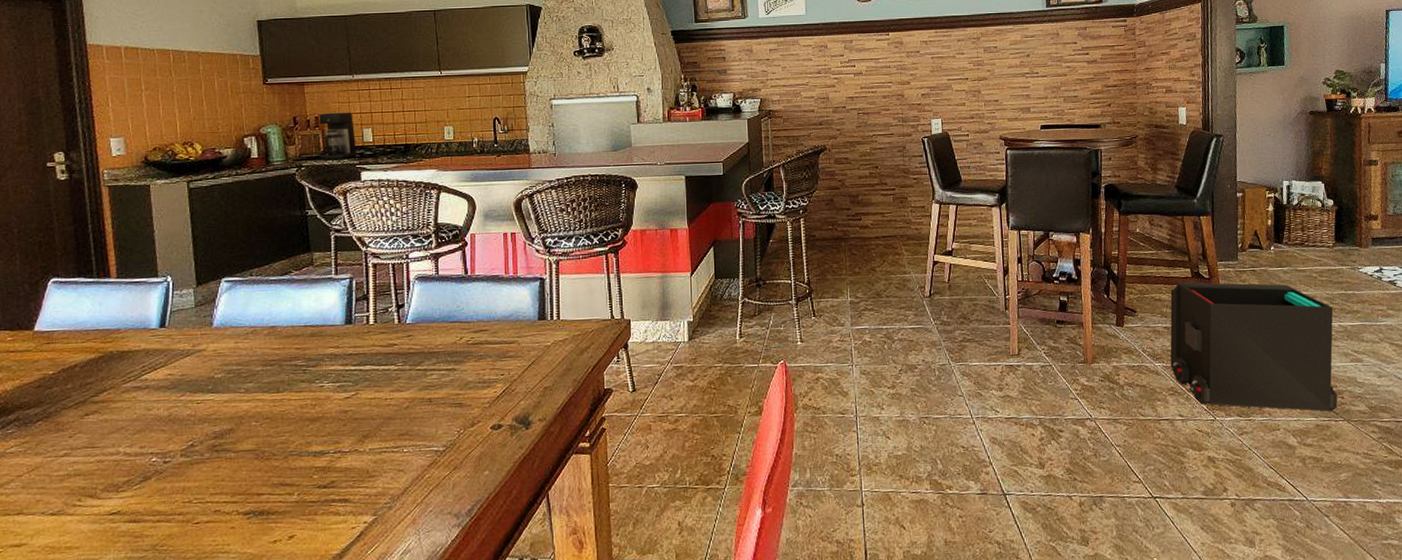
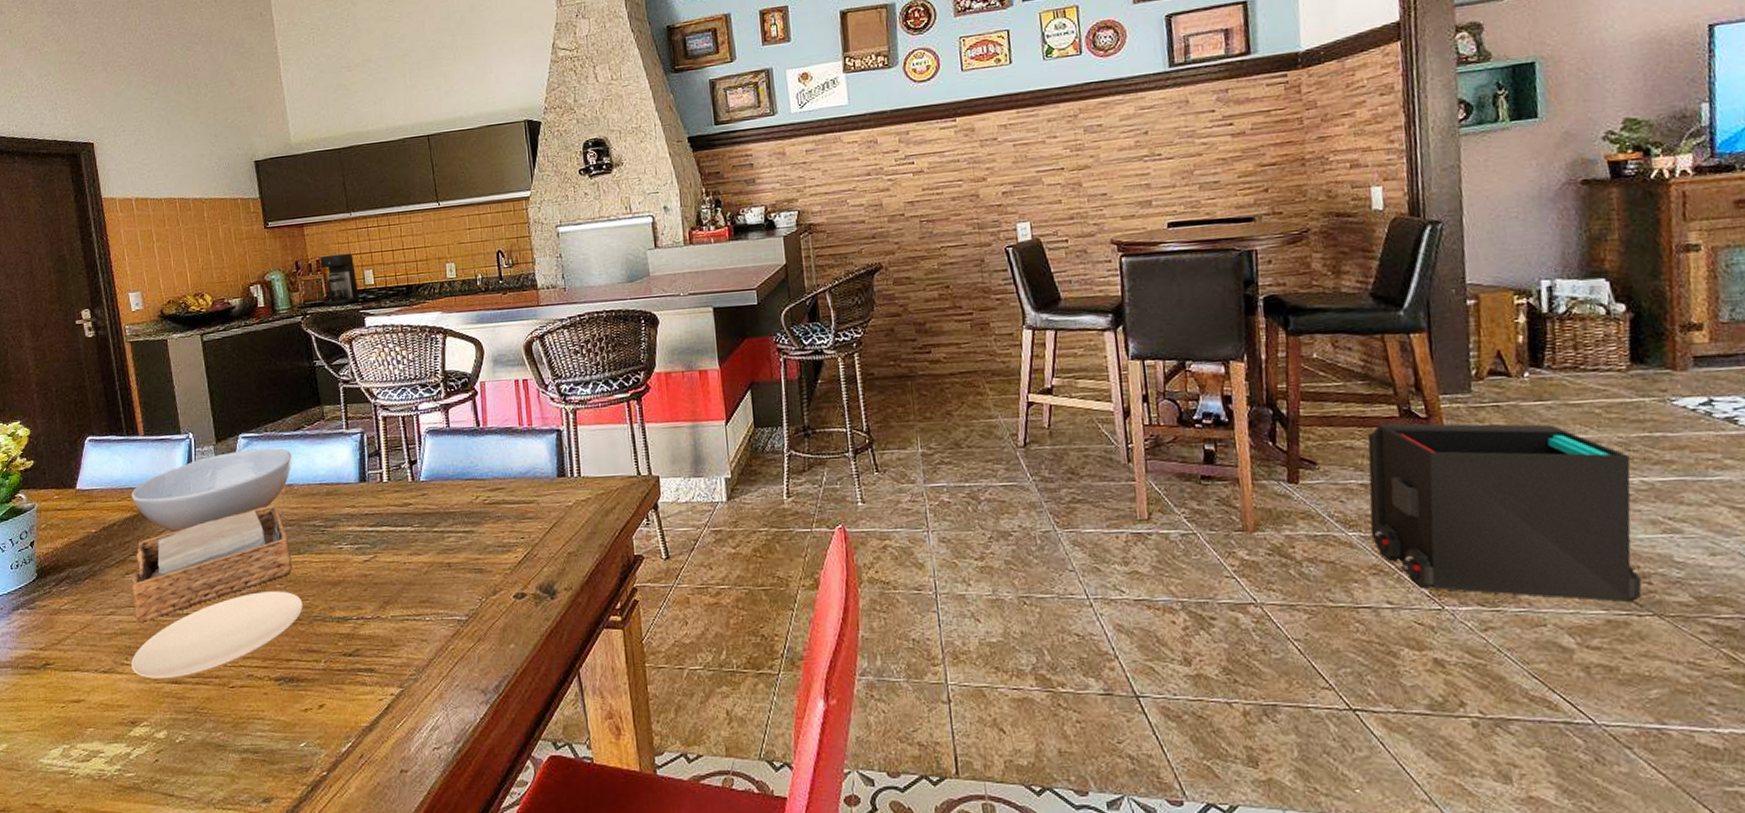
plate: none [83,428,279,520] -> present [130,591,303,681]
napkin holder: none [91,345,270,463] -> present [131,504,292,622]
bowl: none [97,291,277,373] -> present [131,448,292,532]

